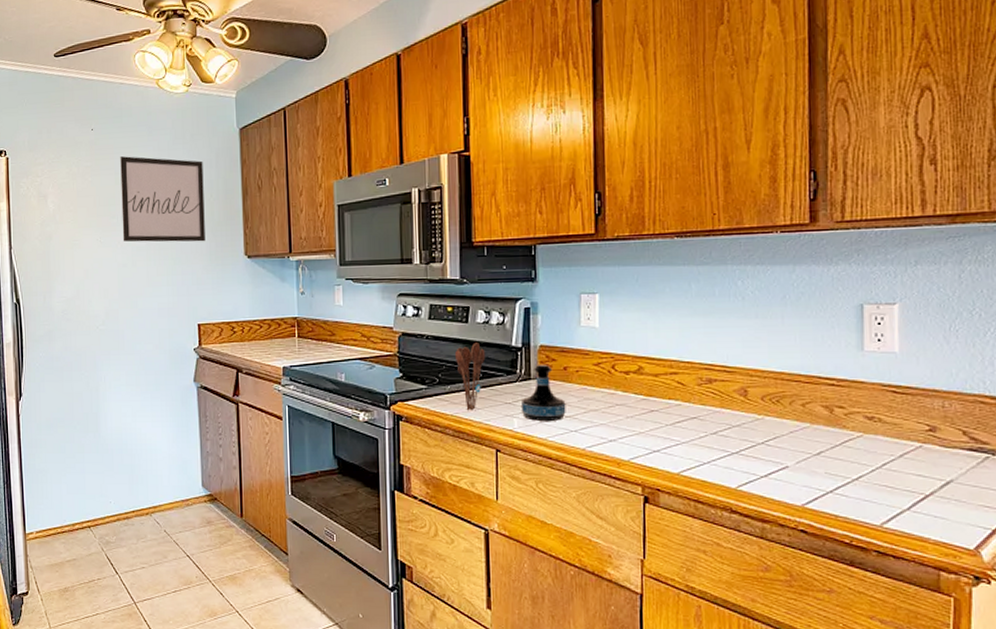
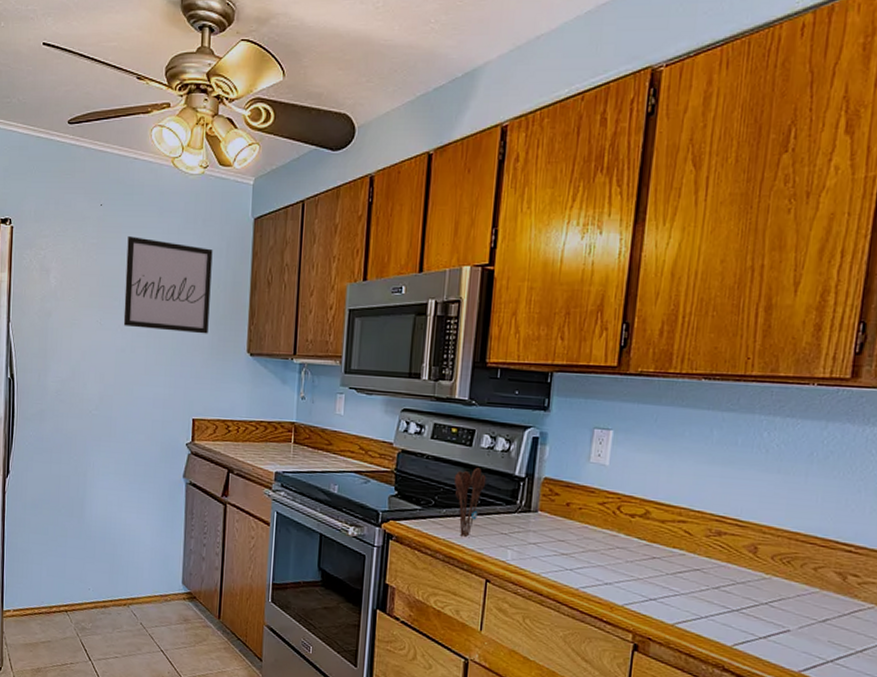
tequila bottle: present [522,364,566,421] -> none [517,497,564,557]

